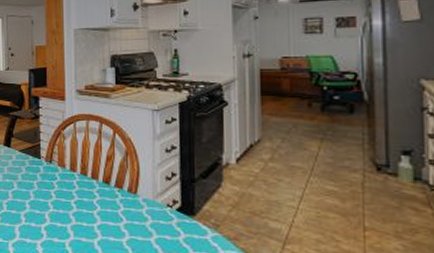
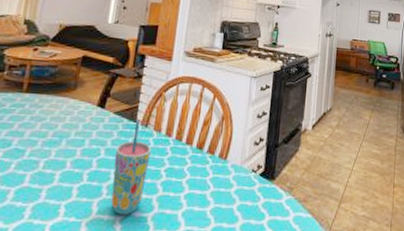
cup: none [26,157,59,240] -> present [110,120,152,215]

